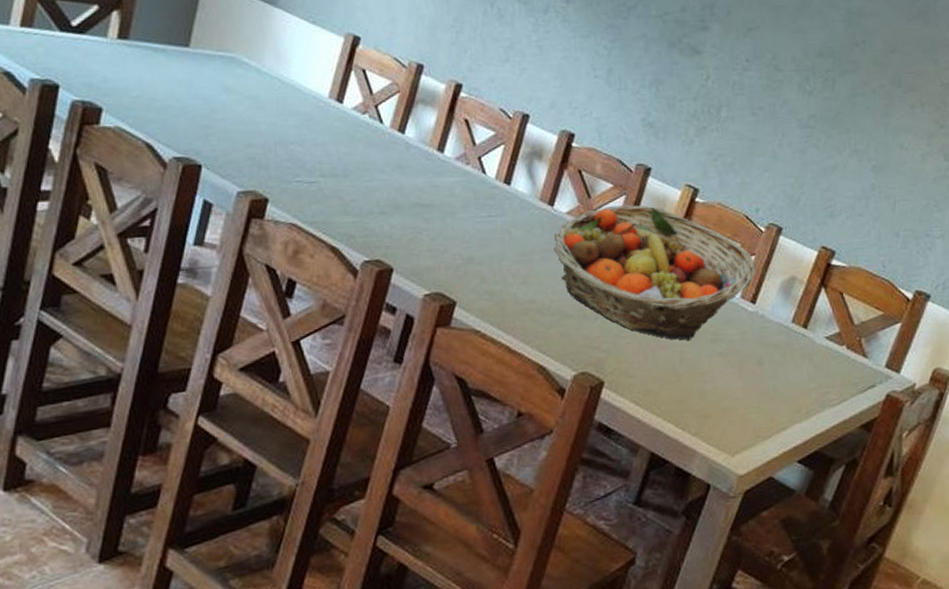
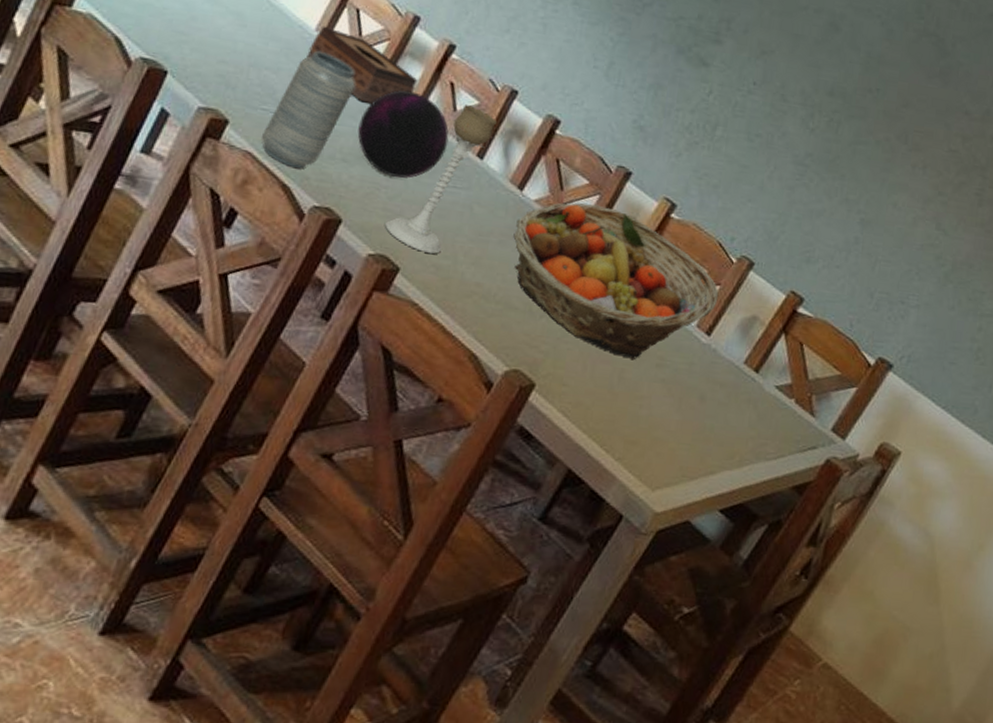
vase: none [302,117,377,230] -> present [262,51,355,169]
tissue box: none [326,92,434,155] -> present [306,25,418,104]
decorative orb: none [388,135,475,220] -> present [357,90,449,179]
candle holder: none [434,137,516,282] -> present [385,105,498,254]

